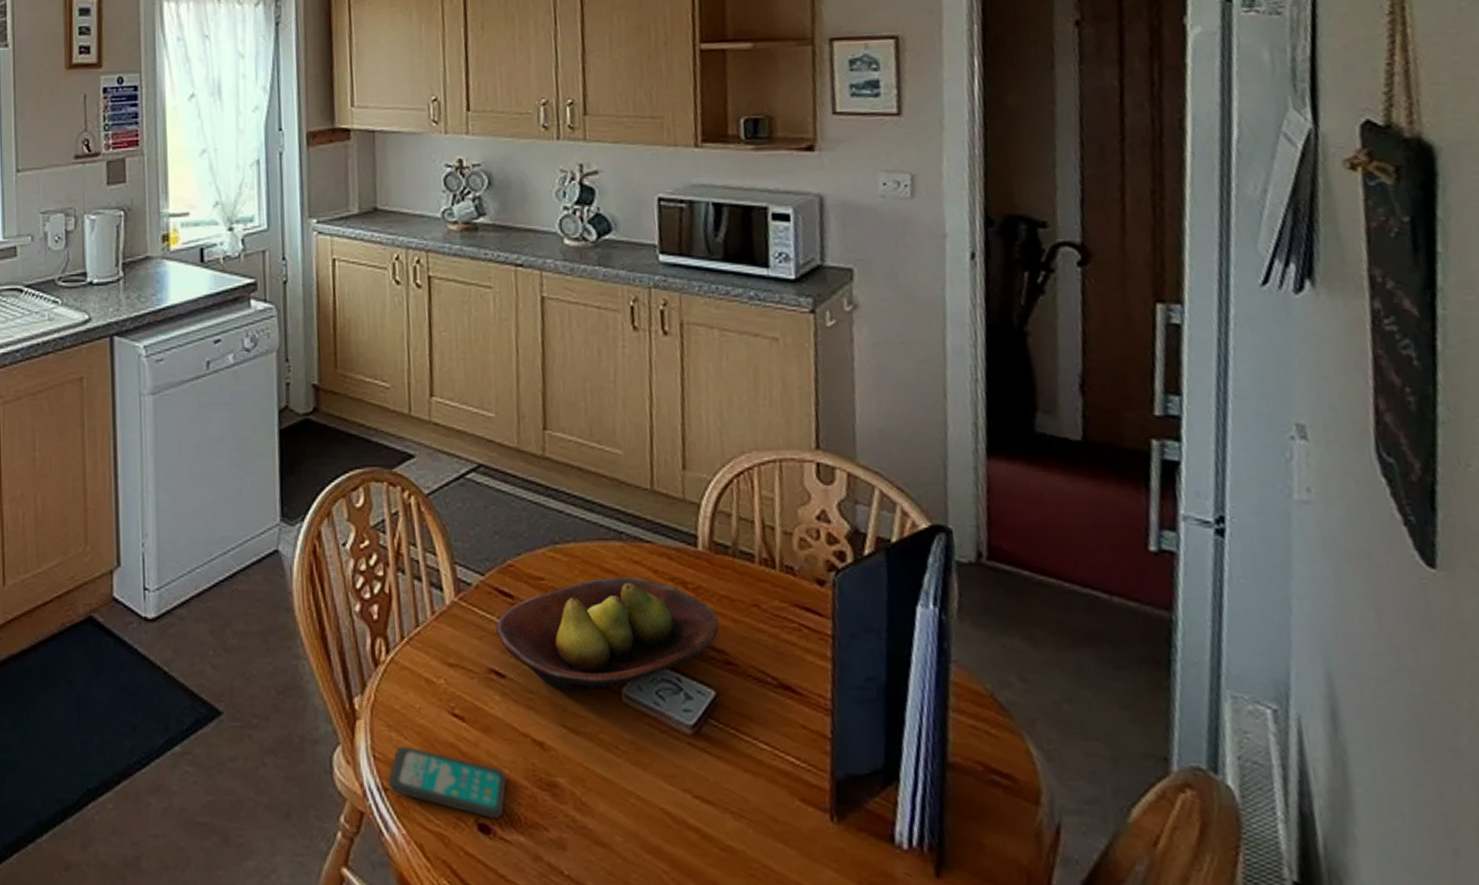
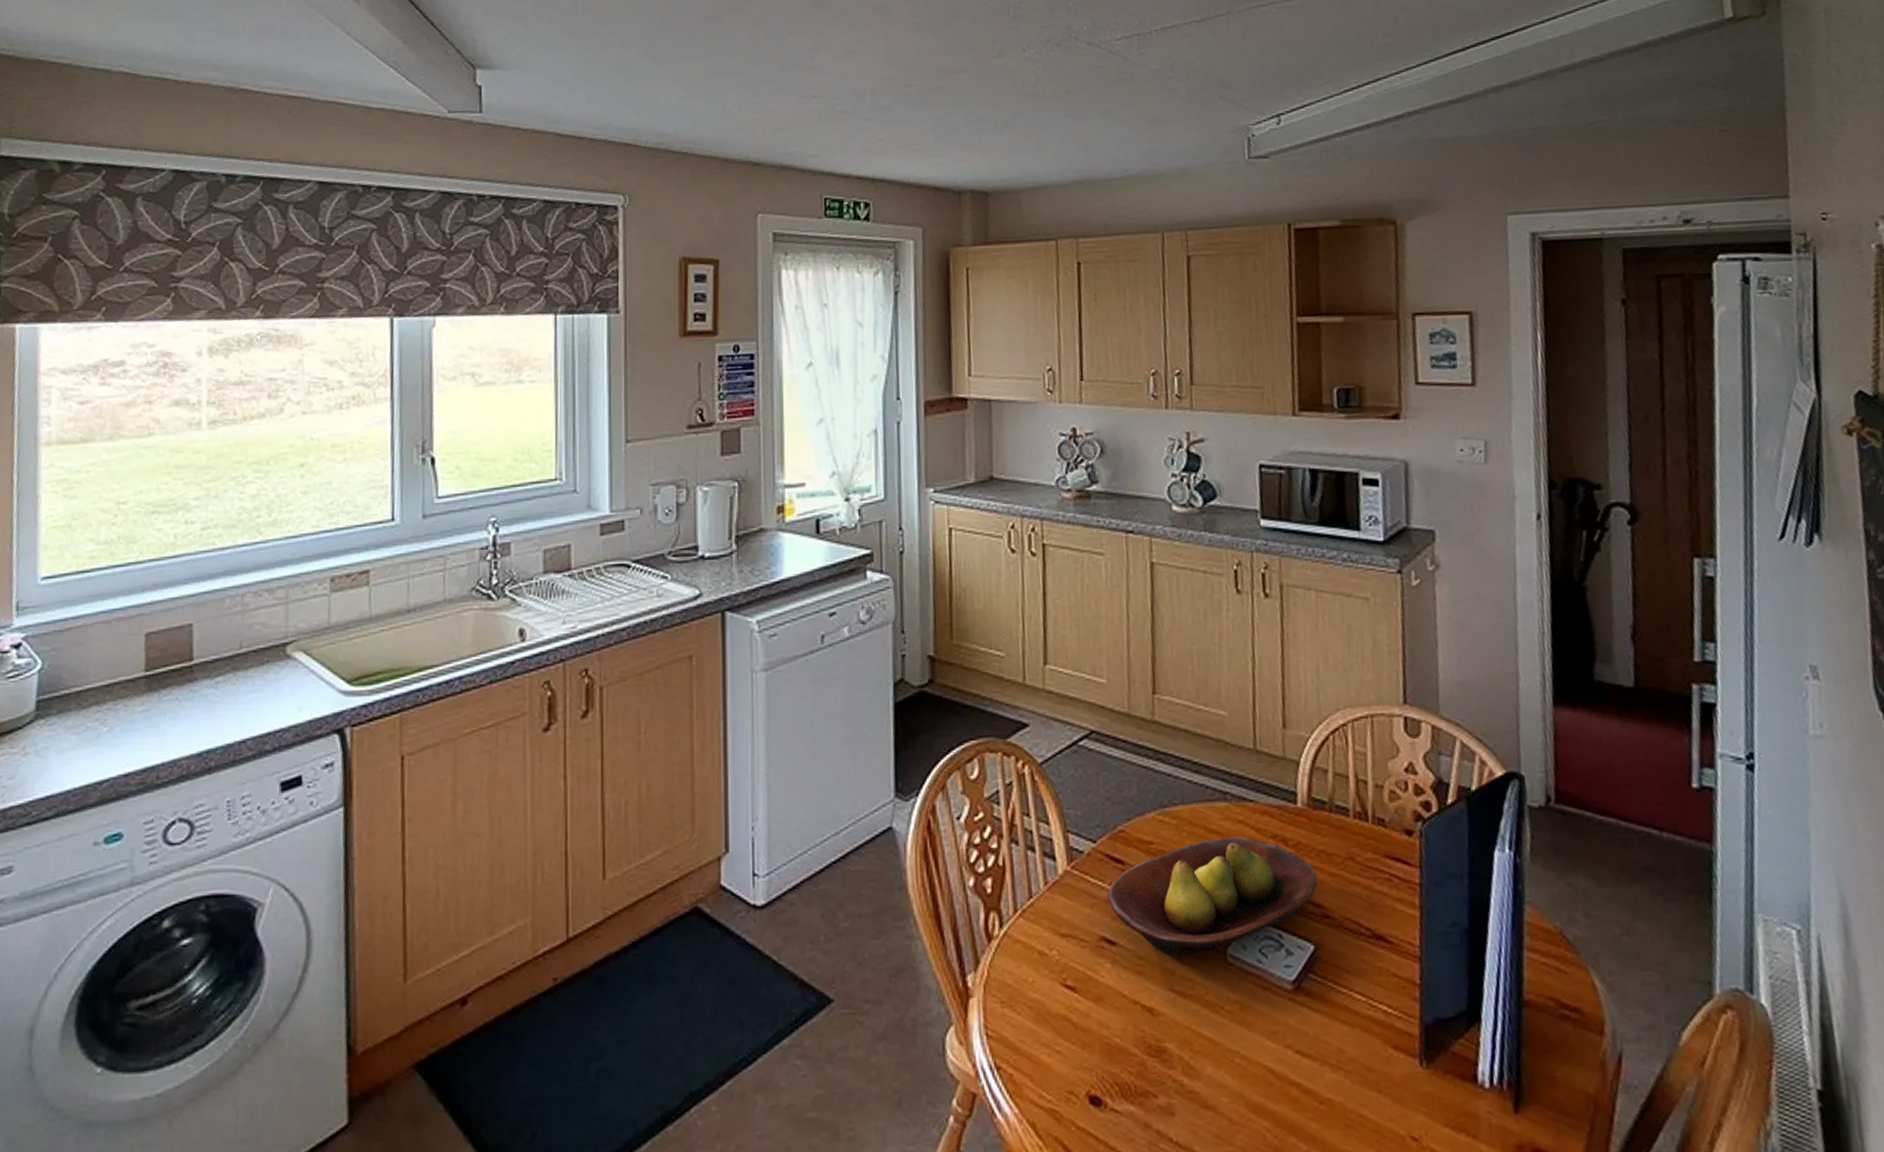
smartphone: present [388,746,507,818] -> none [1000,1022,1117,1090]

